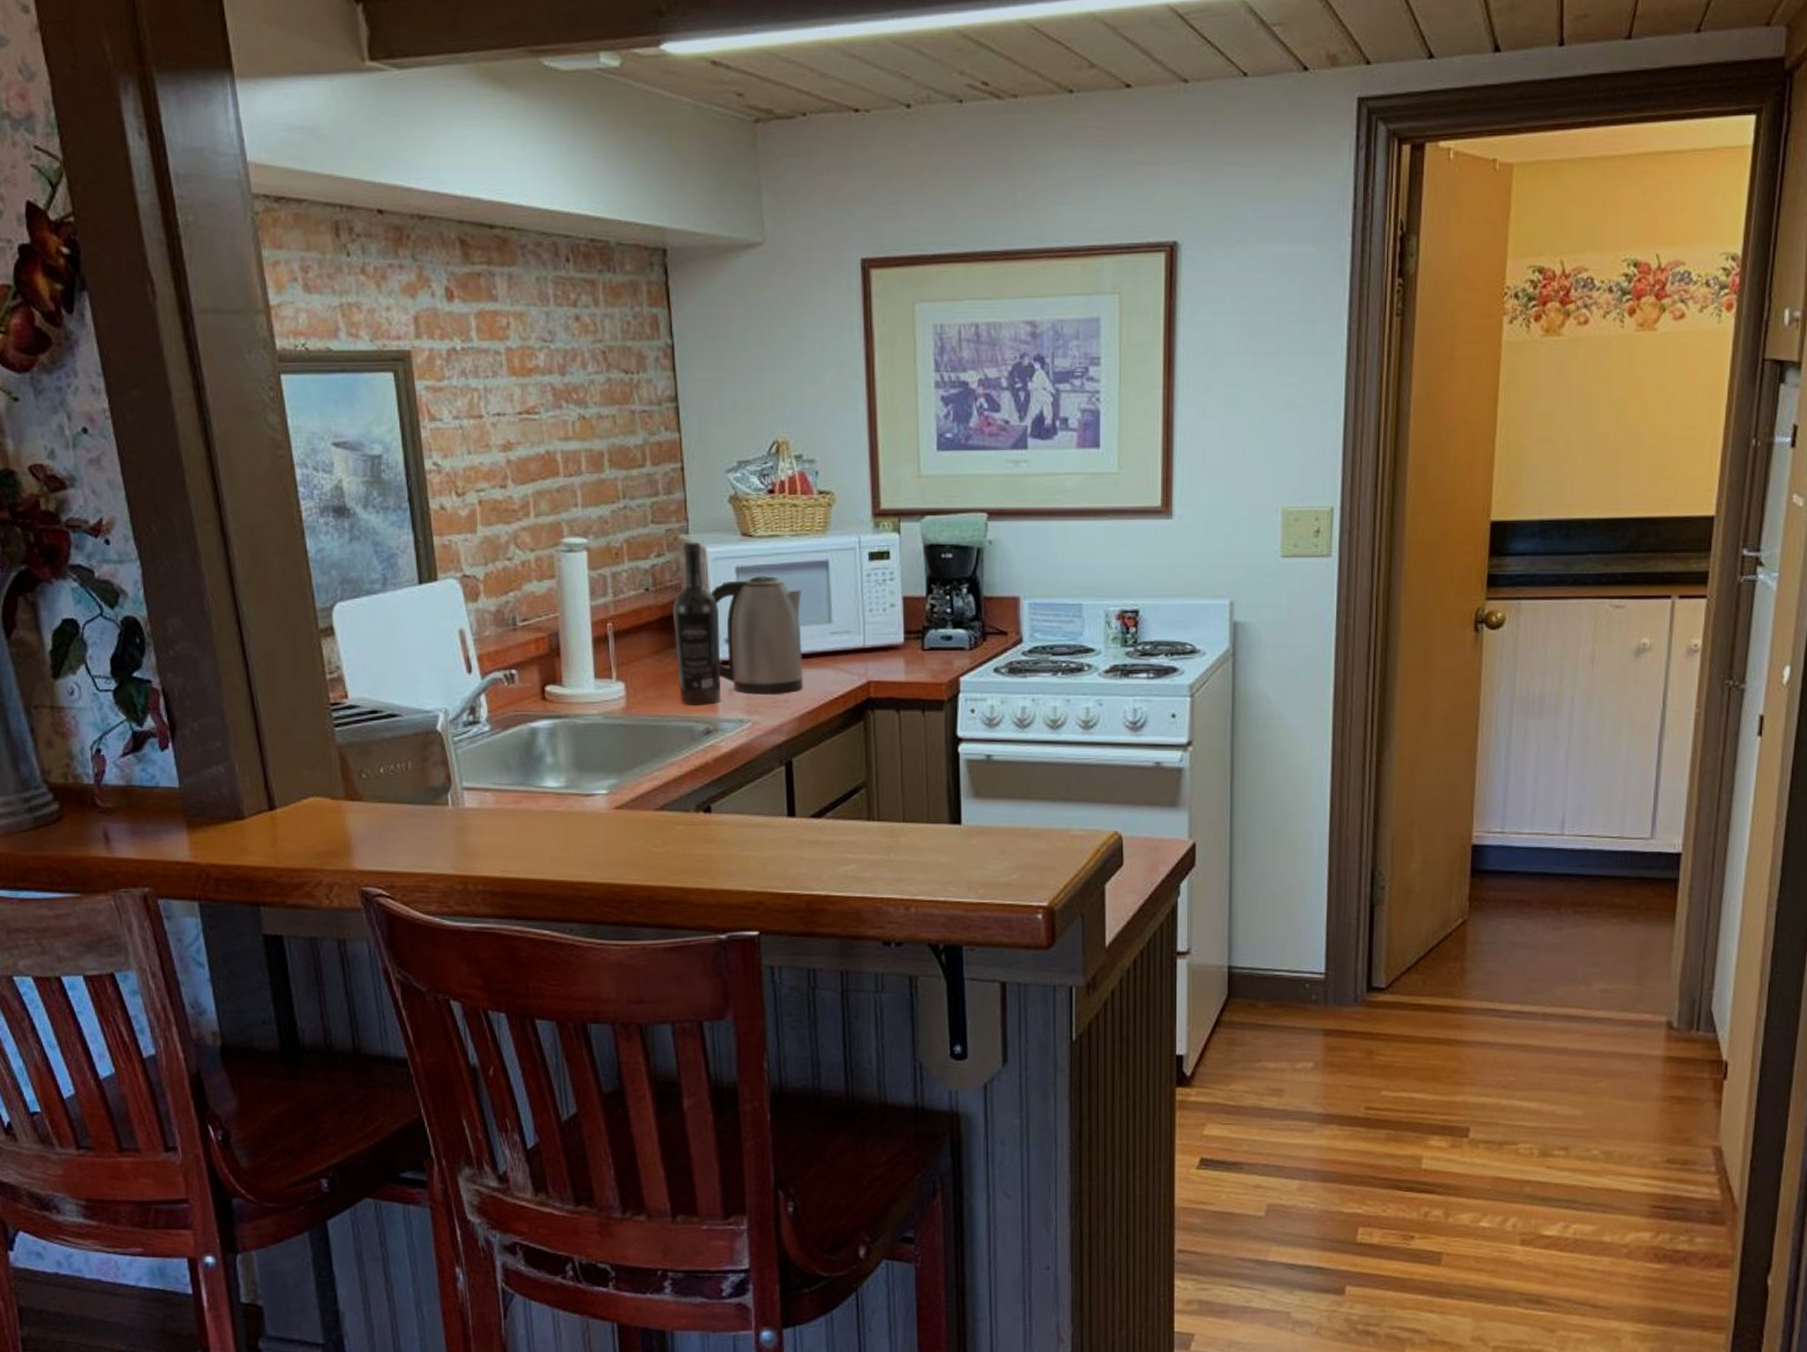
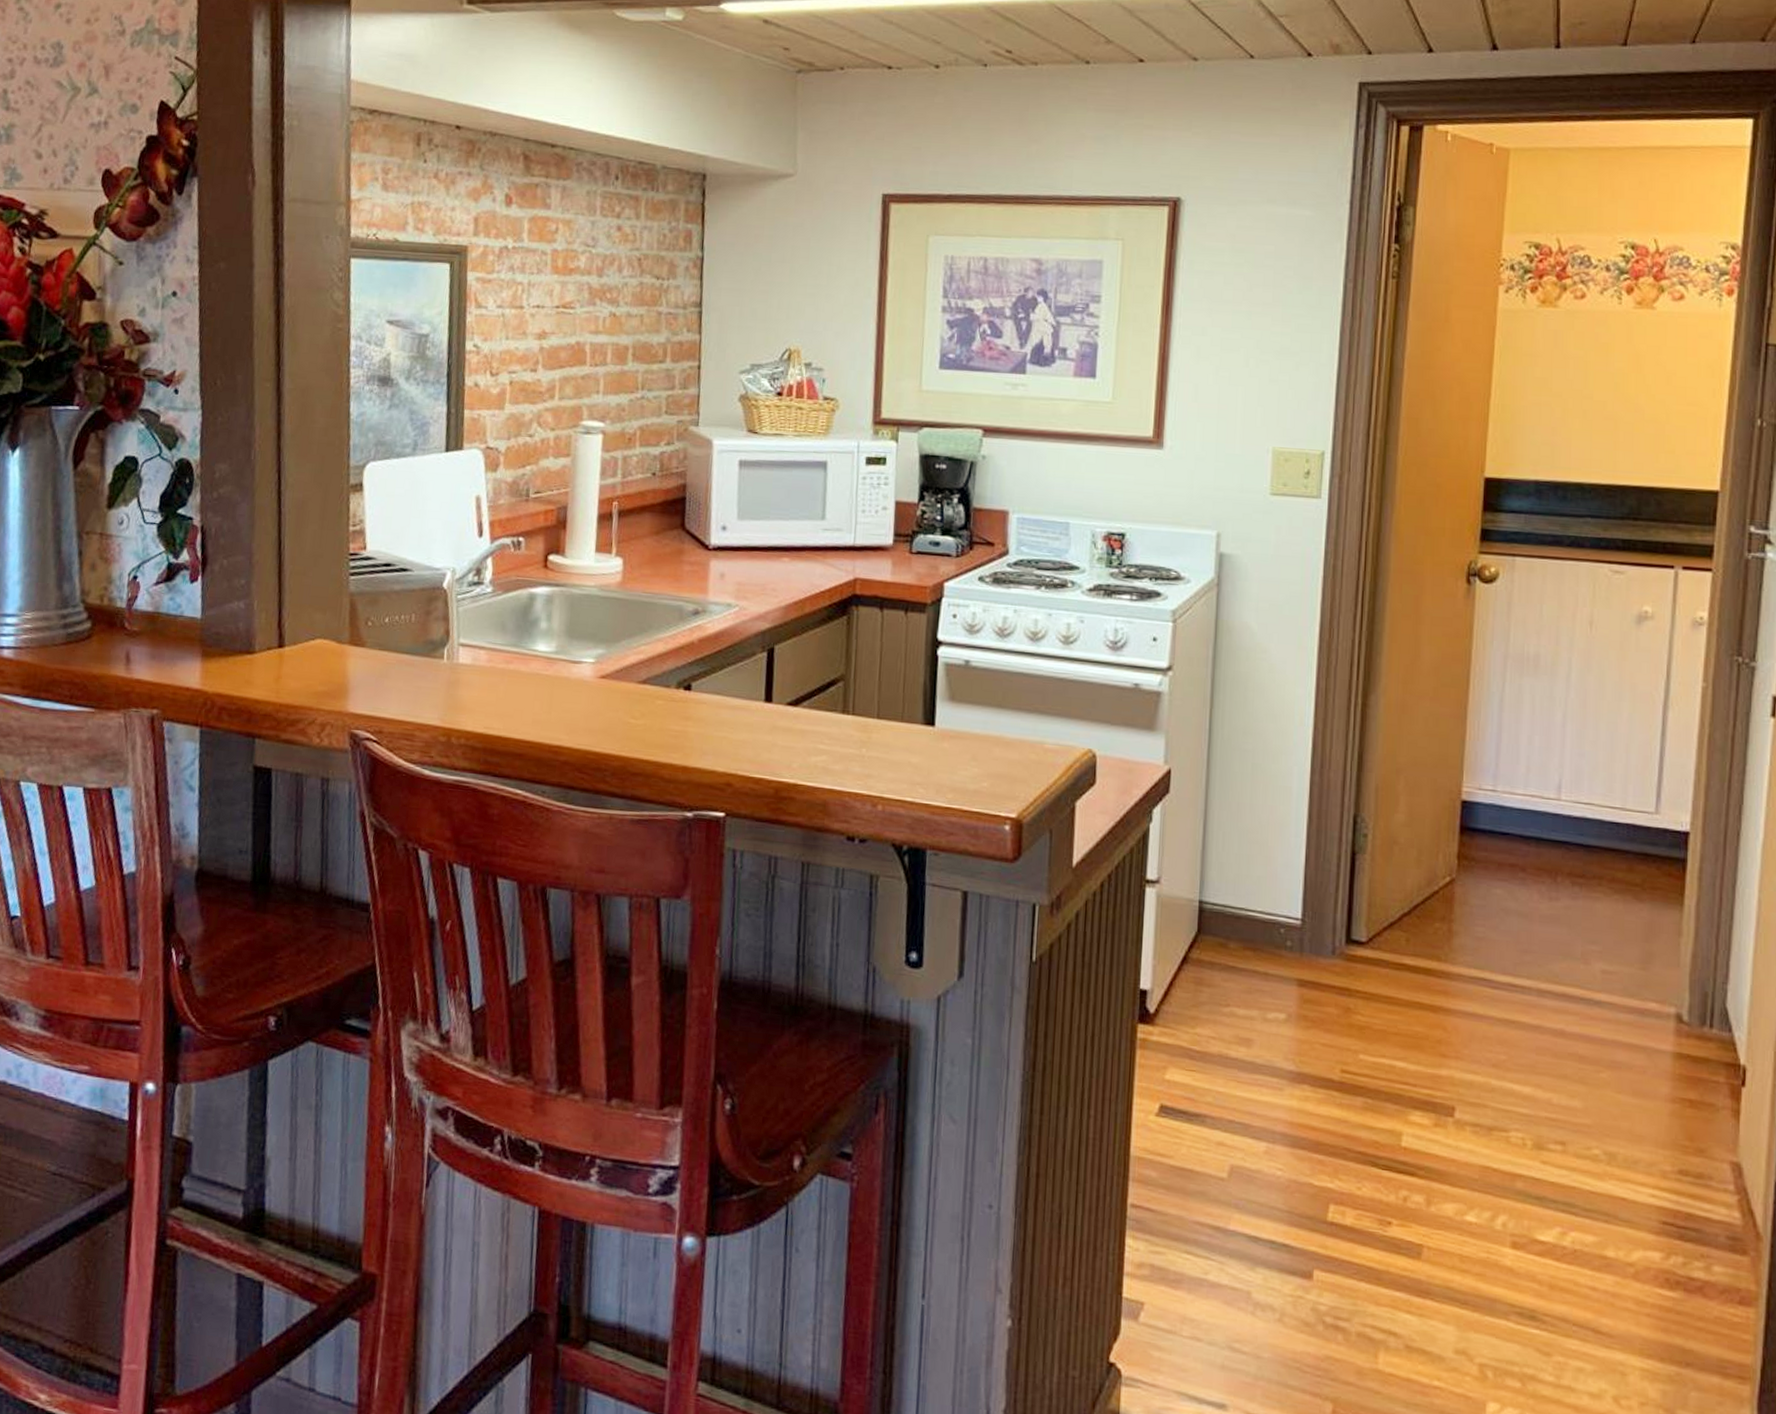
wine bottle: present [673,542,722,706] -> none [673,434,719,588]
kettle: present [710,575,804,694] -> none [713,469,799,582]

